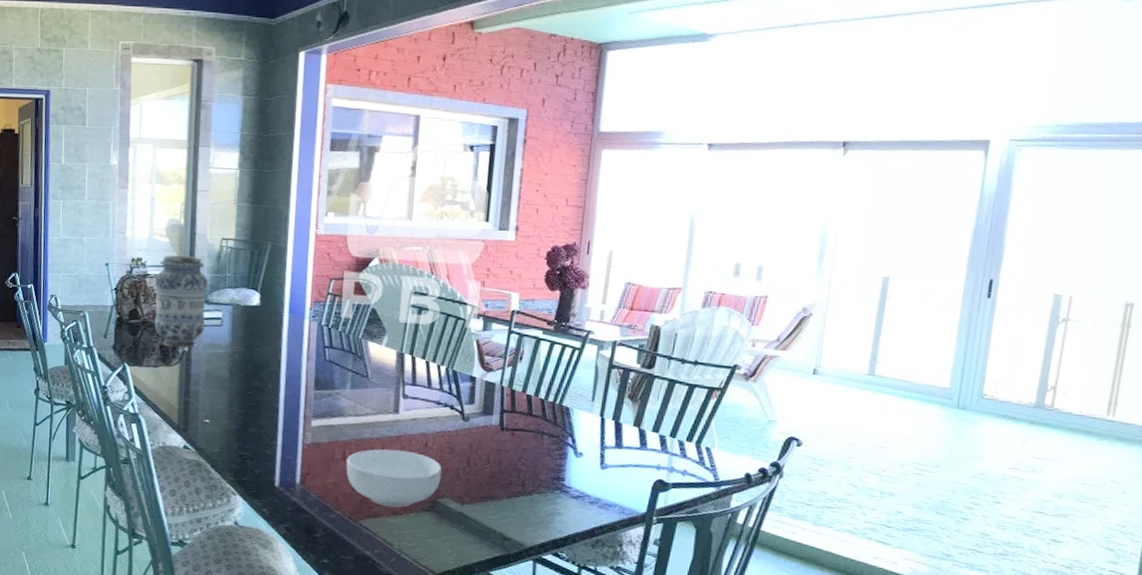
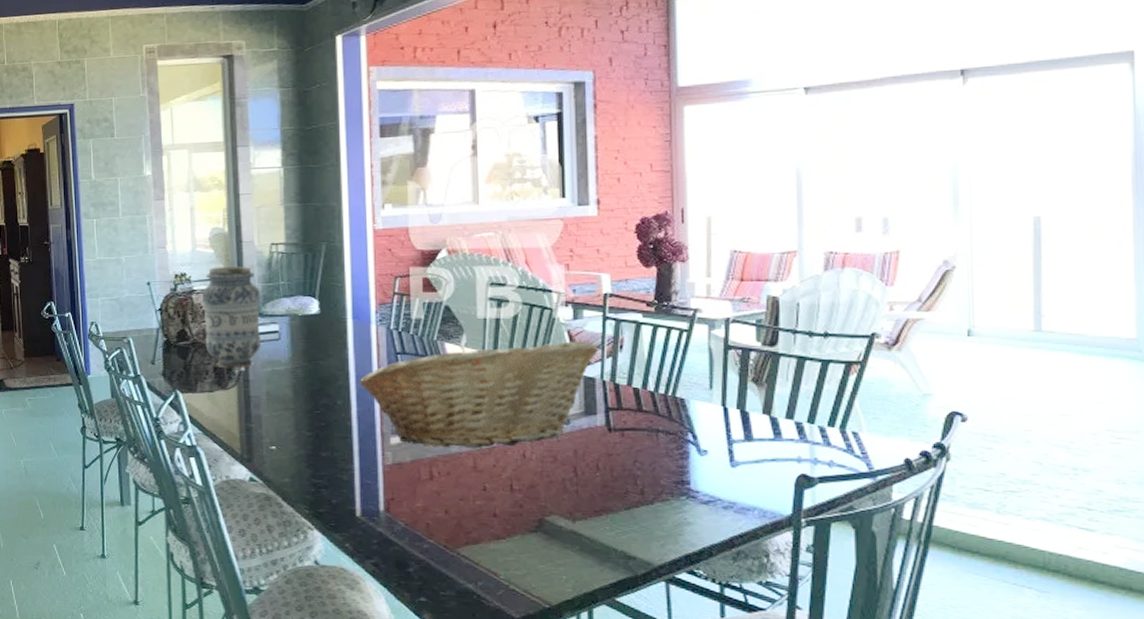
fruit basket: none [290,345,502,436] -> present [360,340,599,448]
cereal bowl: present [346,449,442,508] -> none [435,463,545,531]

